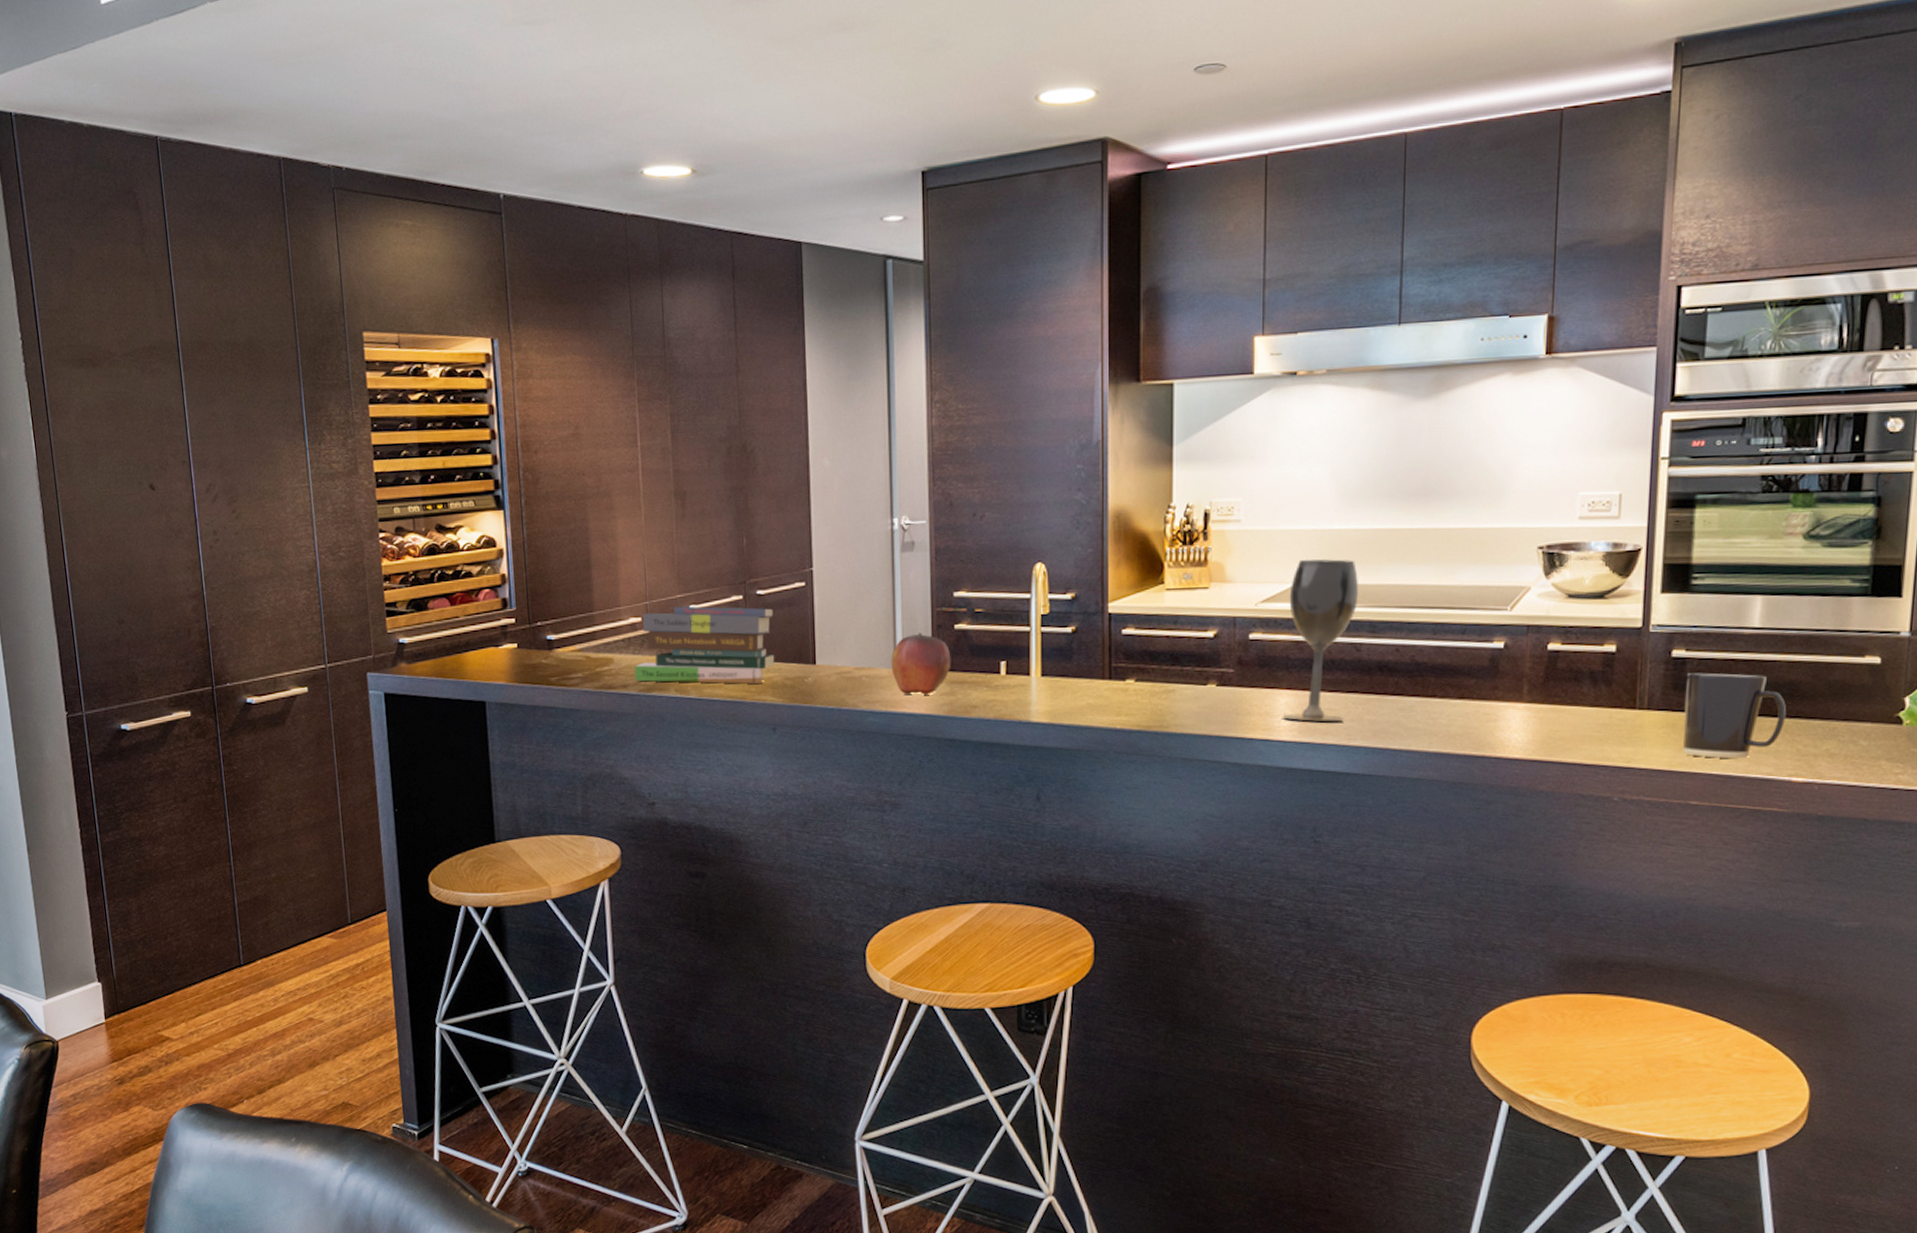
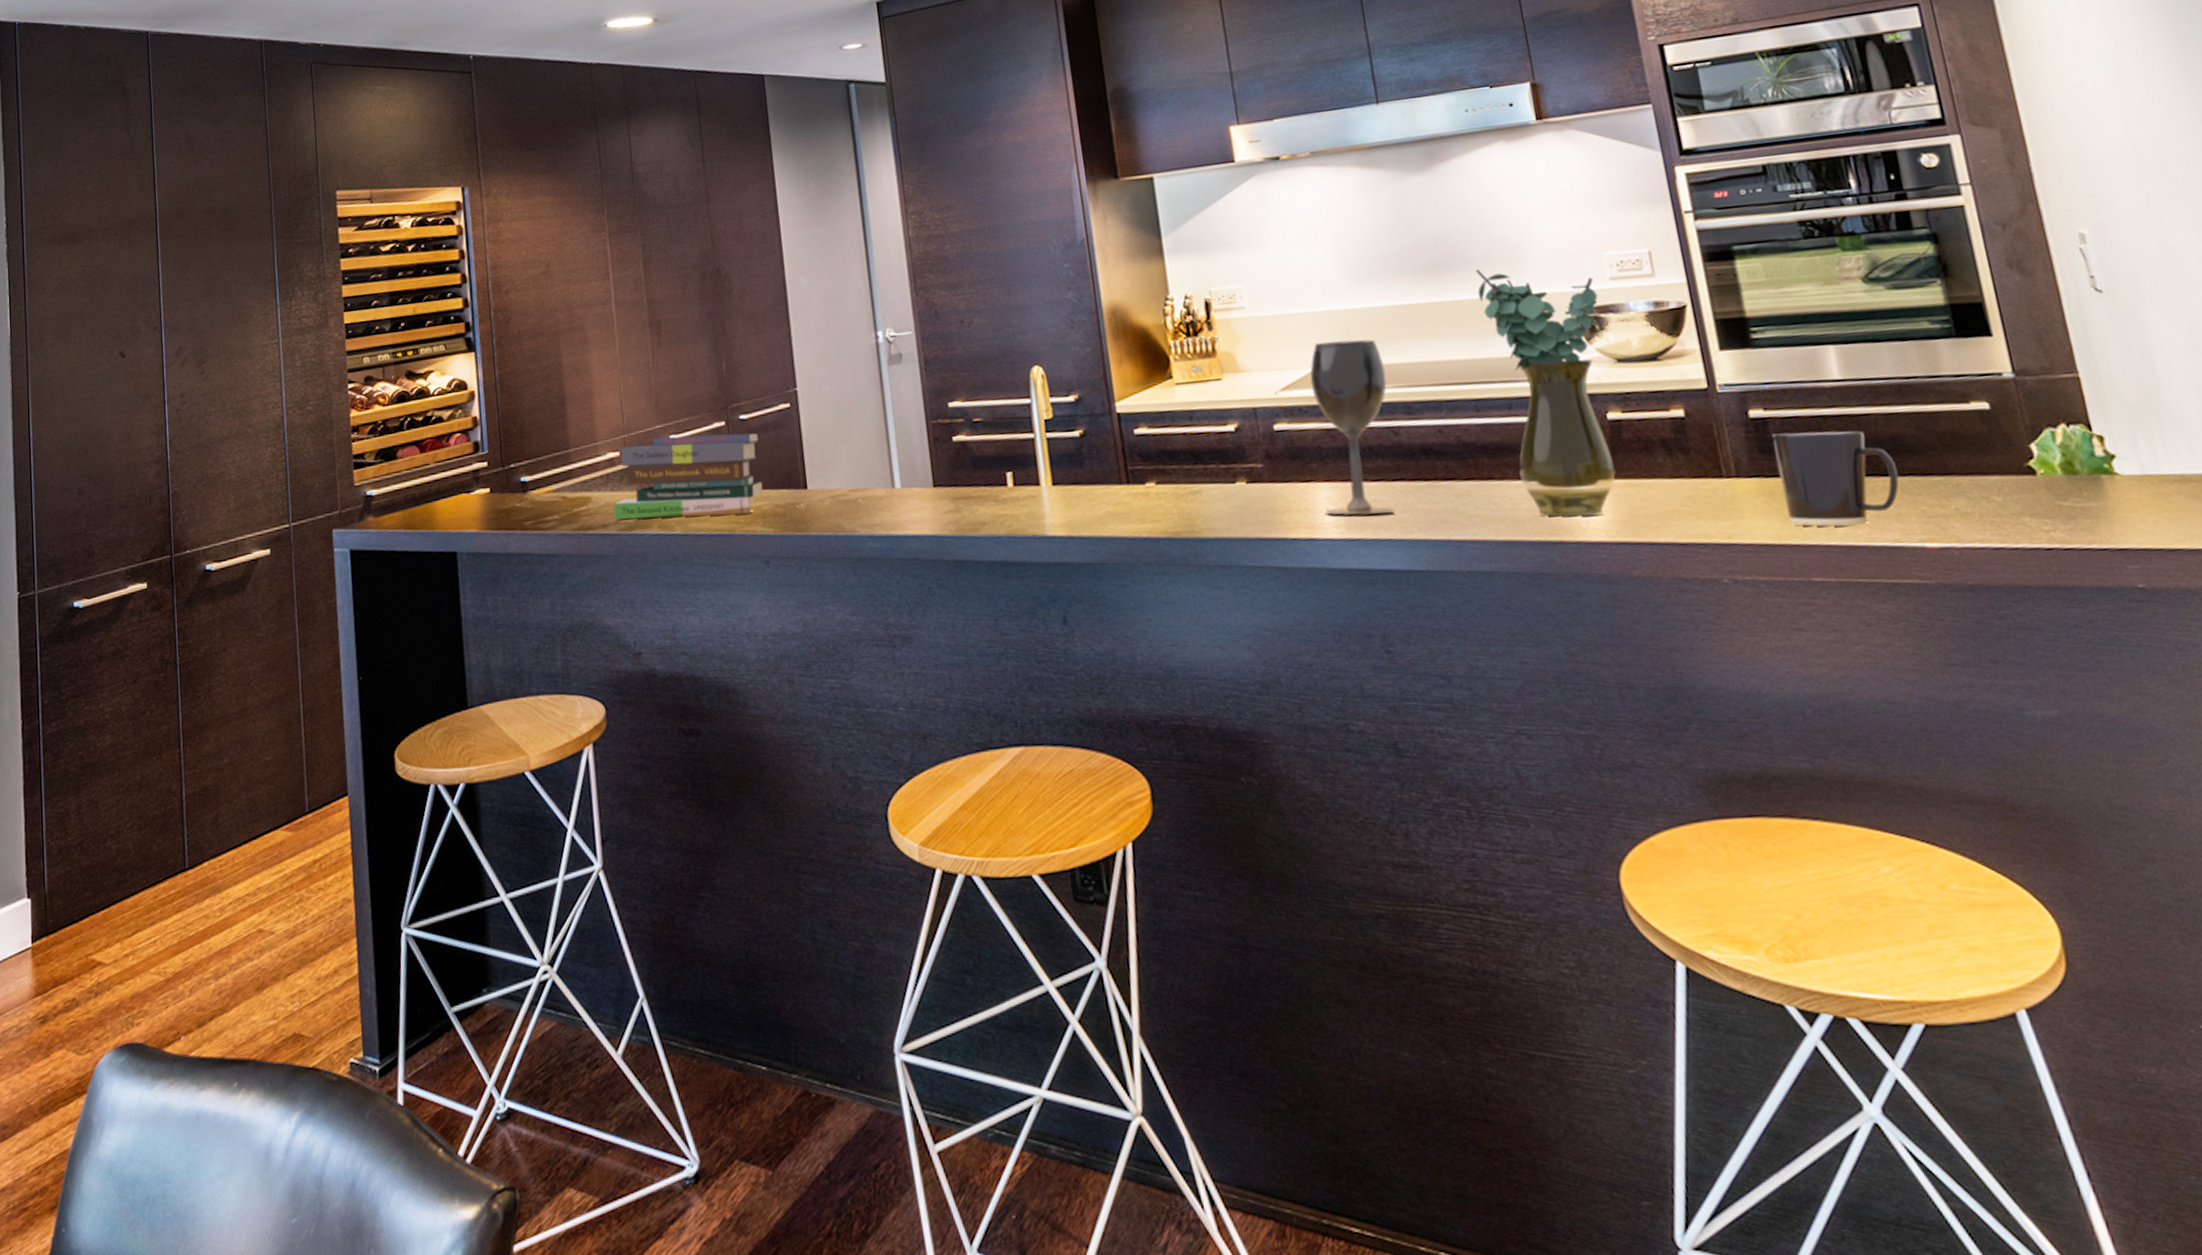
fruit: present [891,633,951,695] -> none [887,448,953,516]
vase: none [1456,499,1564,735] -> present [1475,268,1616,517]

